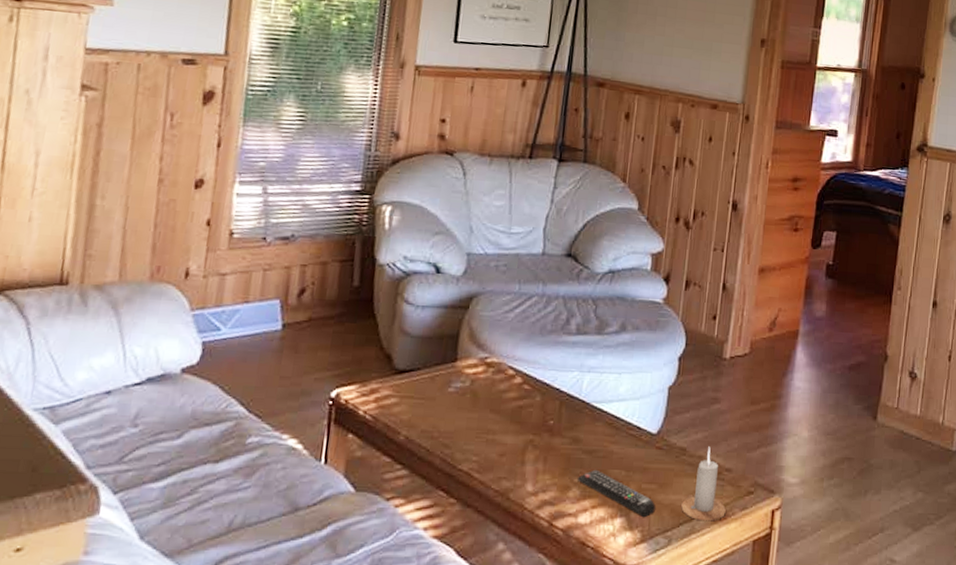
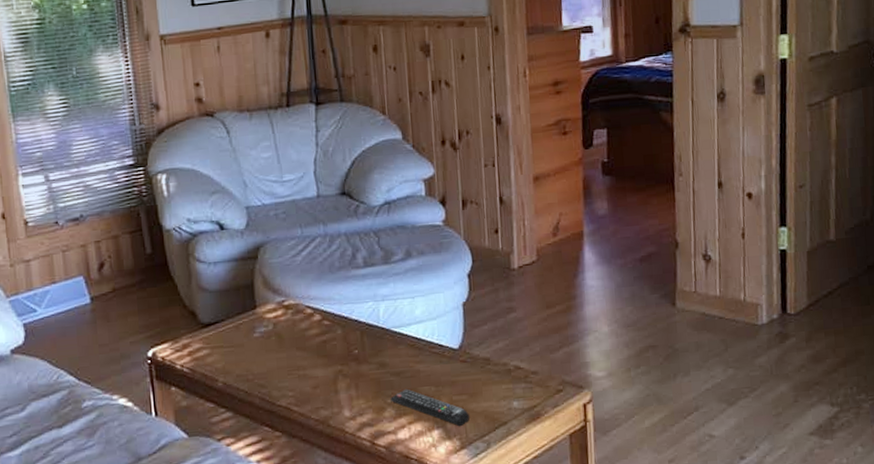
candle: present [681,446,726,522] -> none [494,353,538,423]

